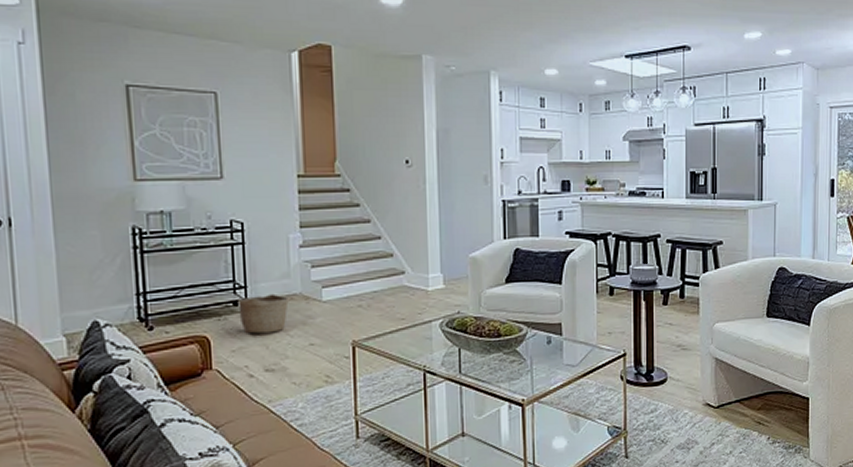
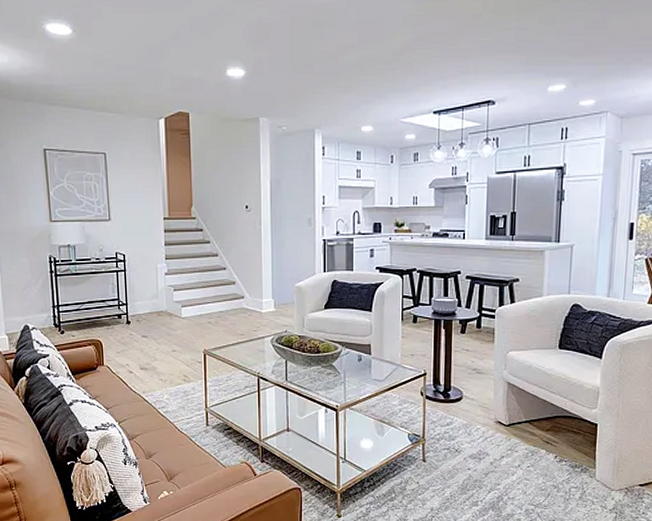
basket: present [238,293,289,334] -> none [121,310,157,340]

